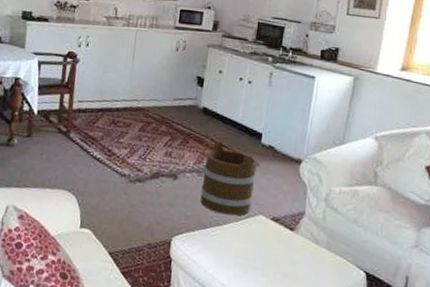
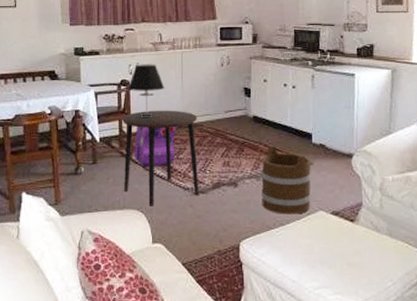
side table: none [57,87,144,190] -> present [122,110,199,207]
backpack: none [72,103,122,148] -> present [134,126,177,168]
table lamp: none [73,37,114,96] -> present [127,64,165,118]

